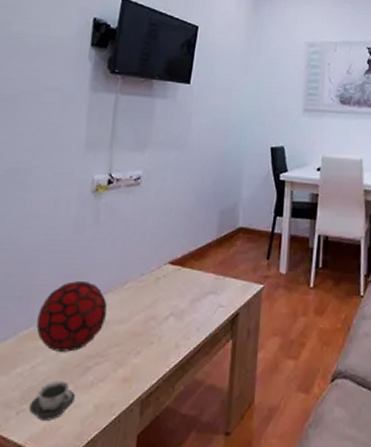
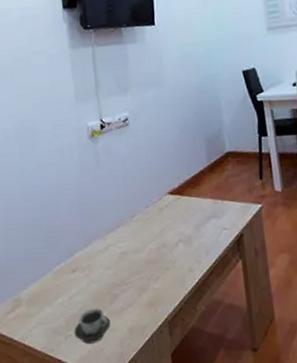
decorative orb: present [36,280,107,352] -> none [65,218,123,283]

